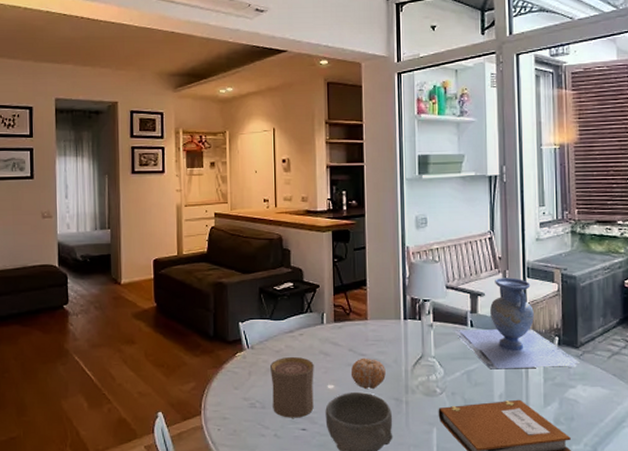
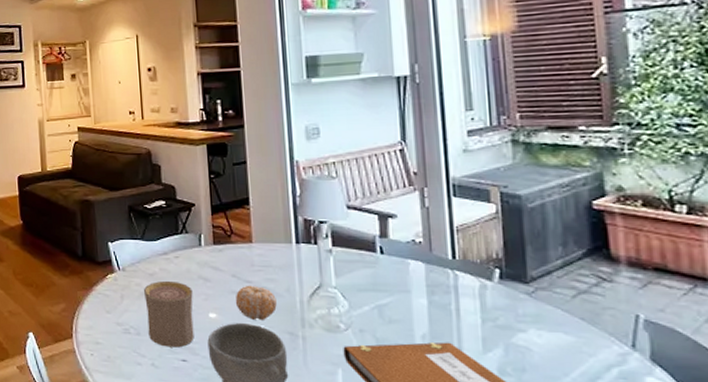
vase: present [453,277,580,370] -> none [357,196,531,307]

